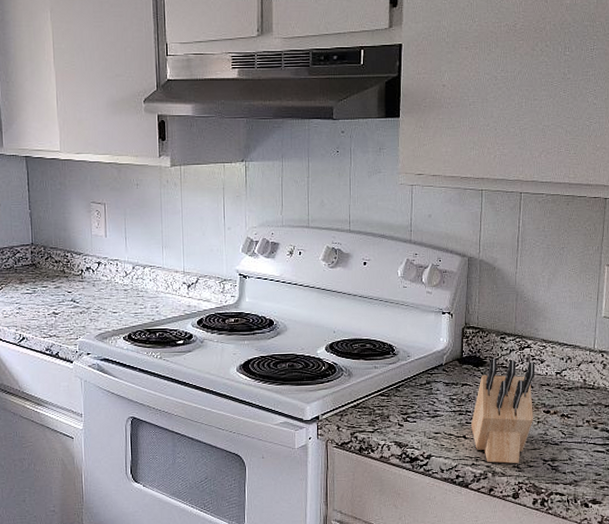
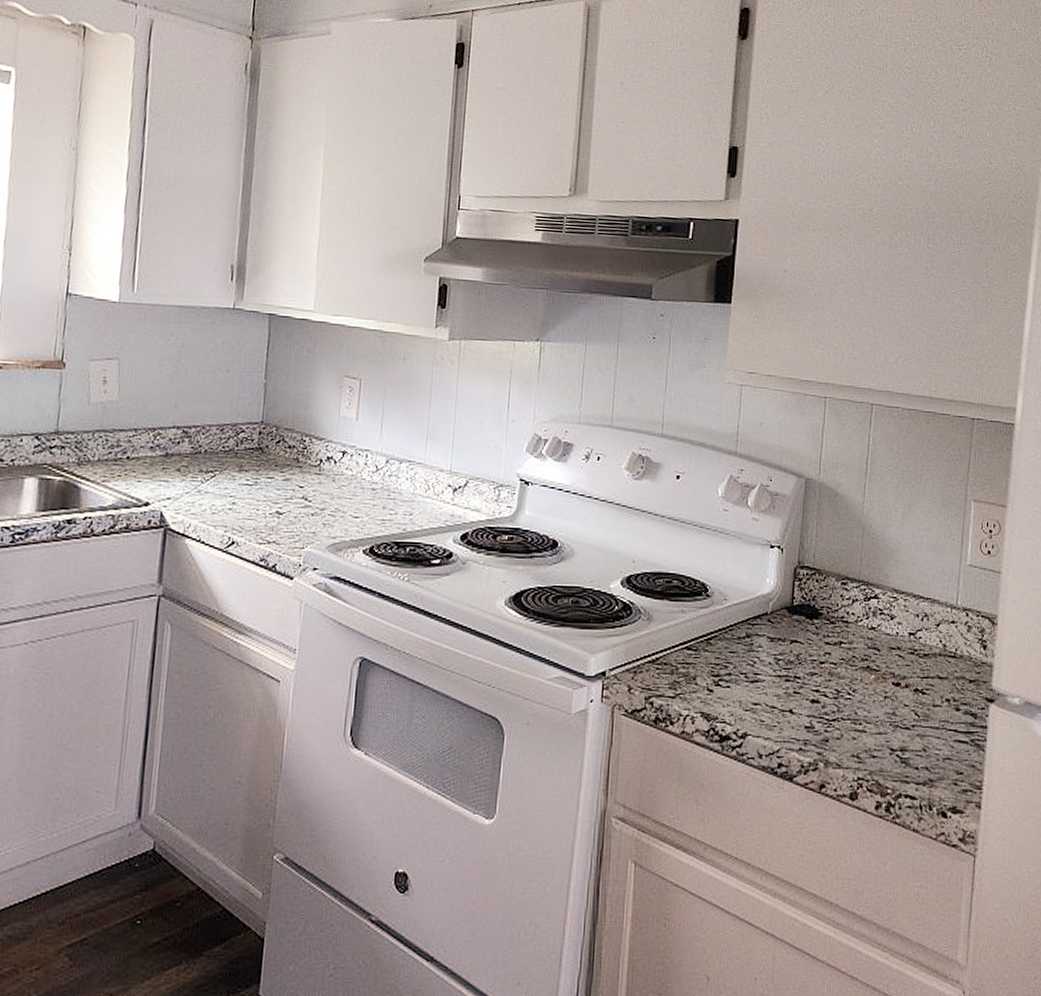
knife block: present [471,358,535,464] -> none [800,609,884,752]

